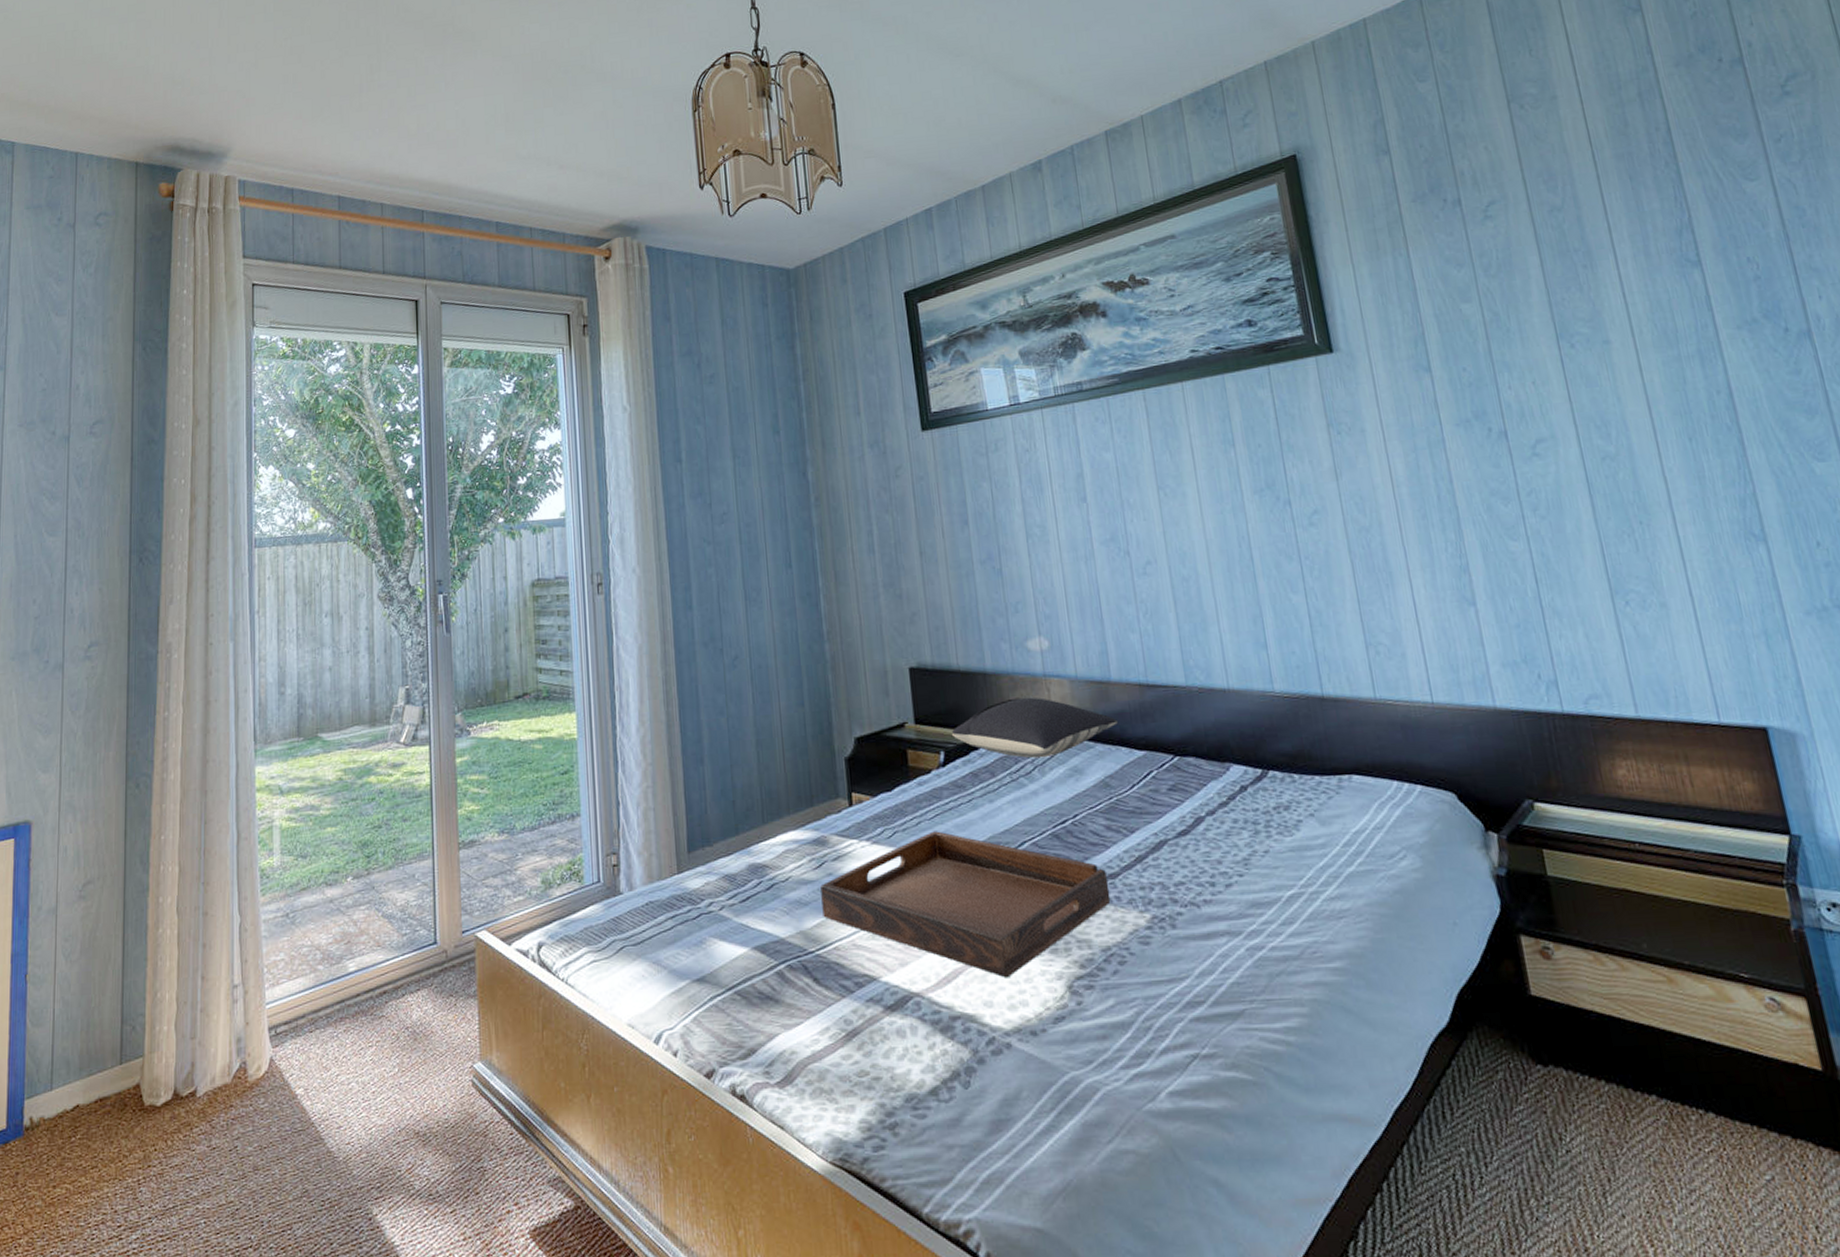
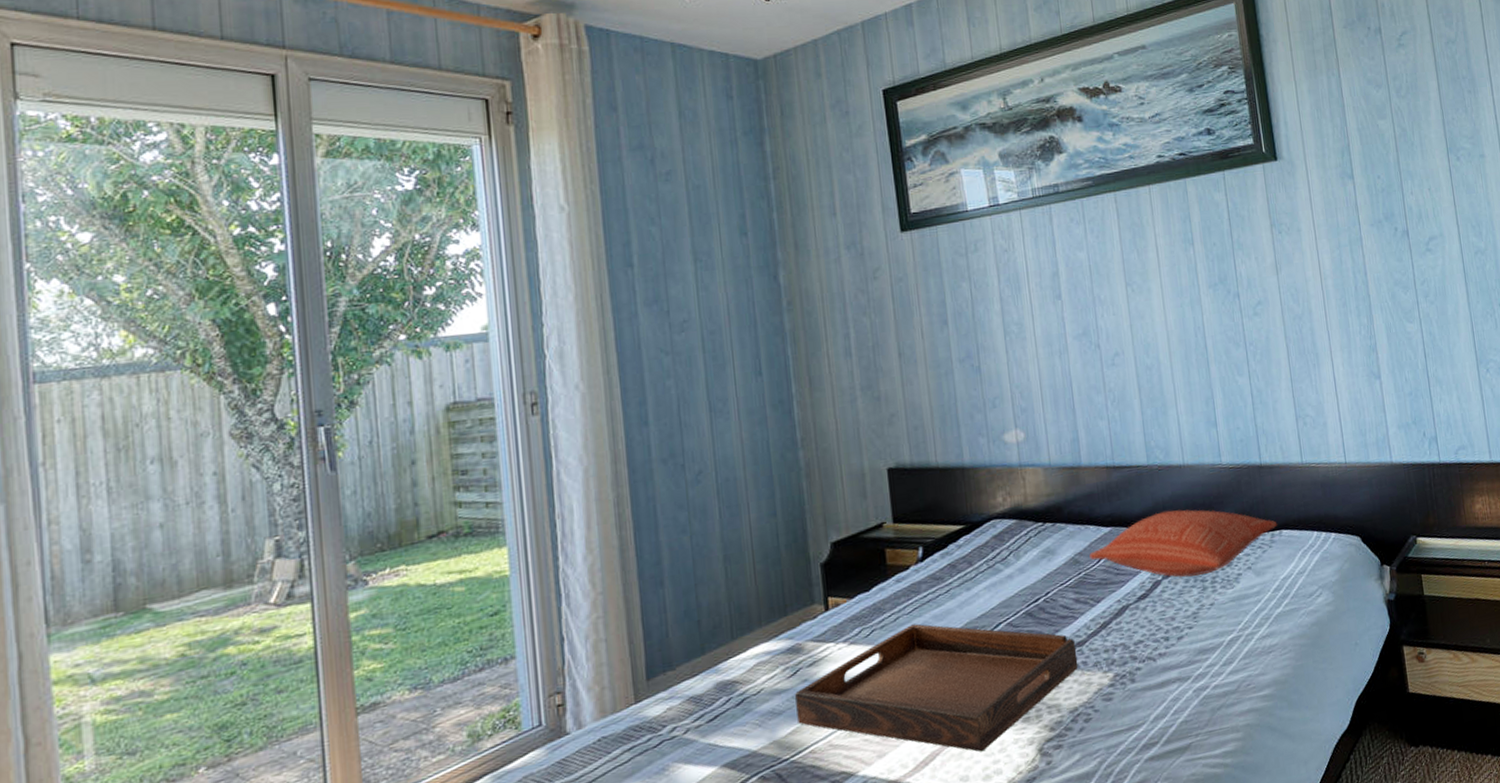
pillow: present [951,697,1117,759] -> none [929,486,1087,545]
pillow: none [1121,738,1346,817] -> present [1089,509,1278,578]

